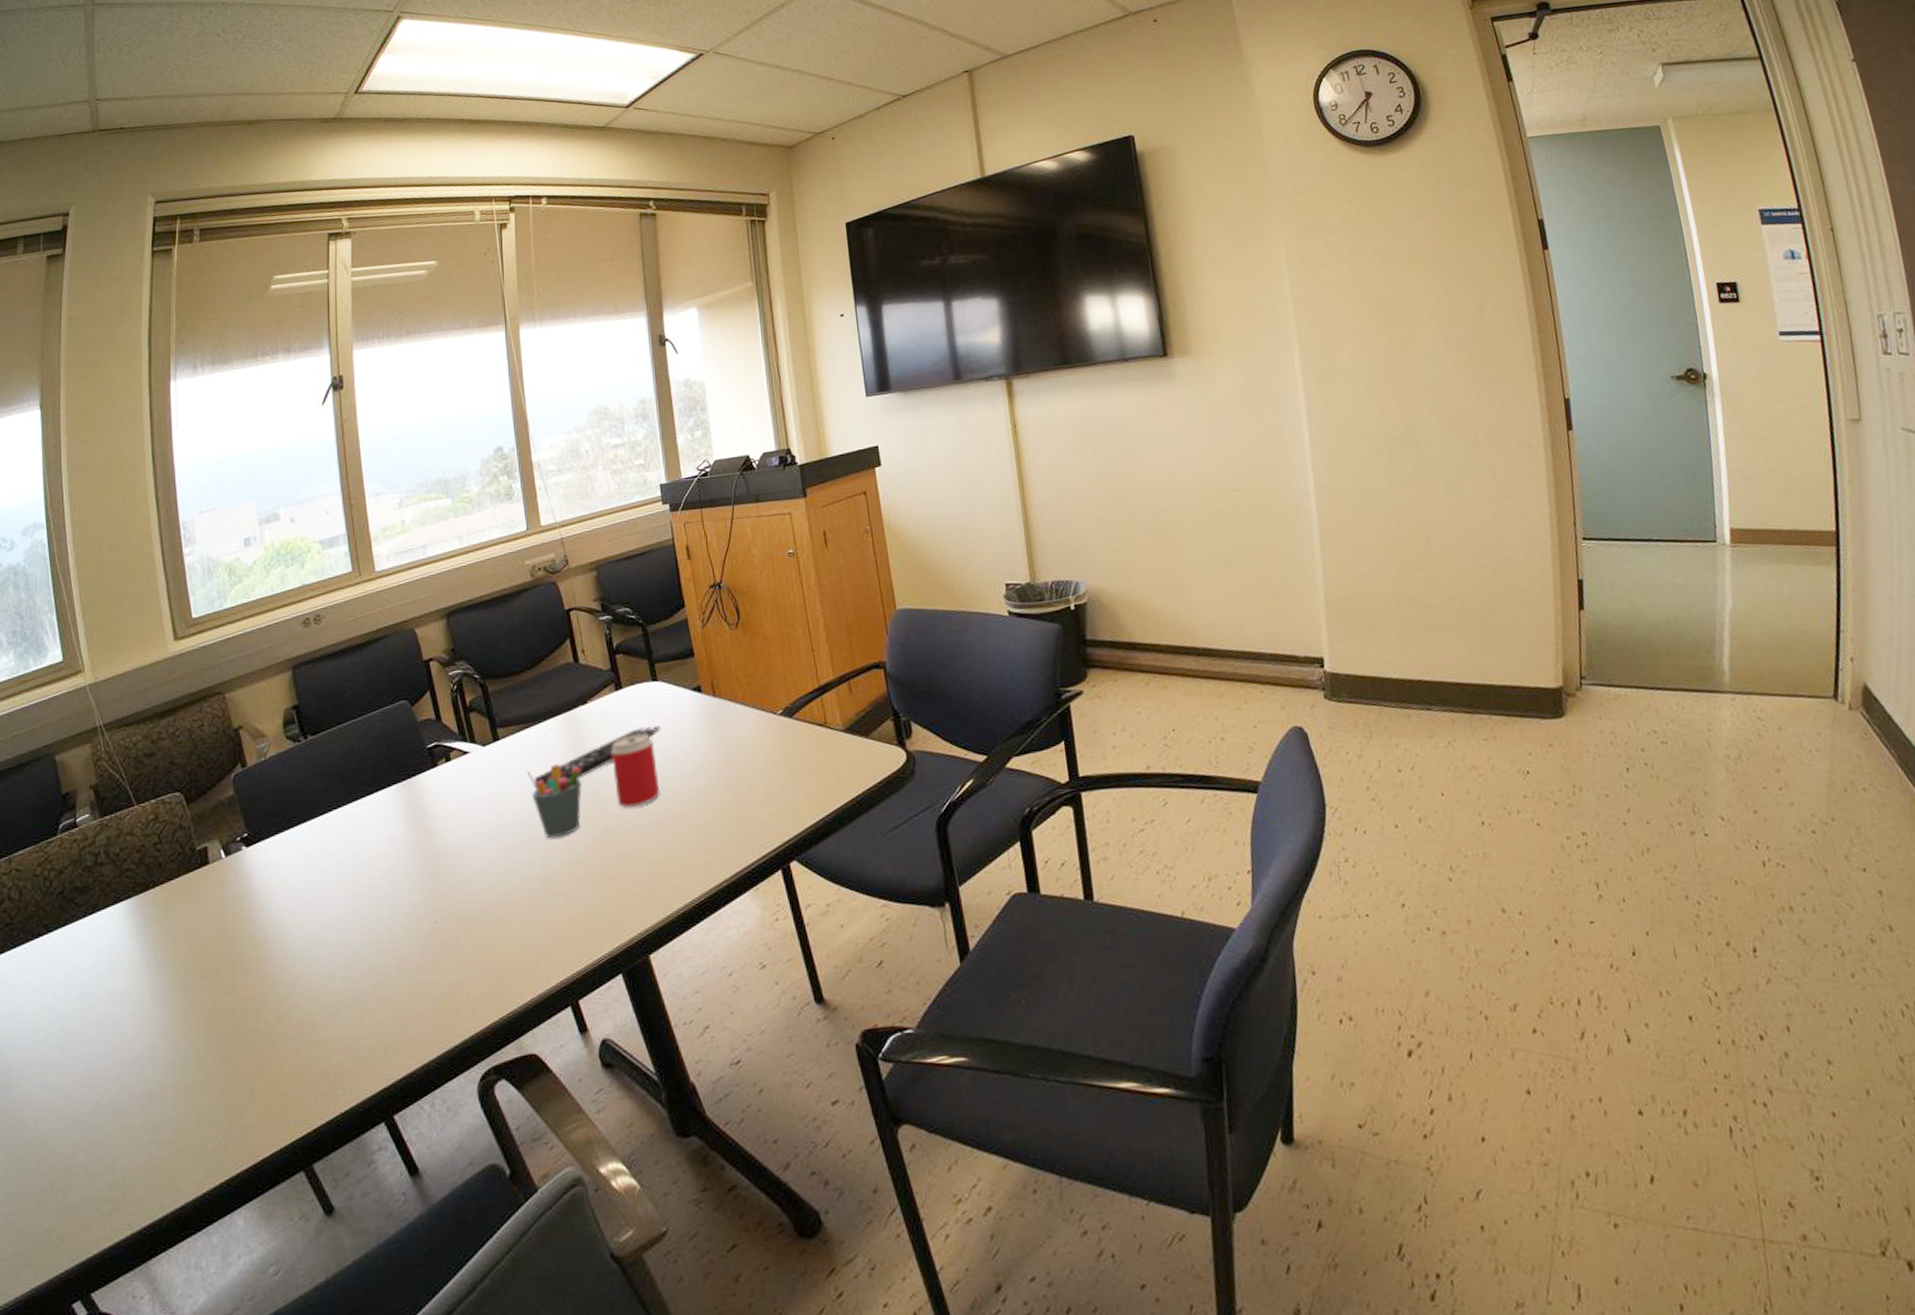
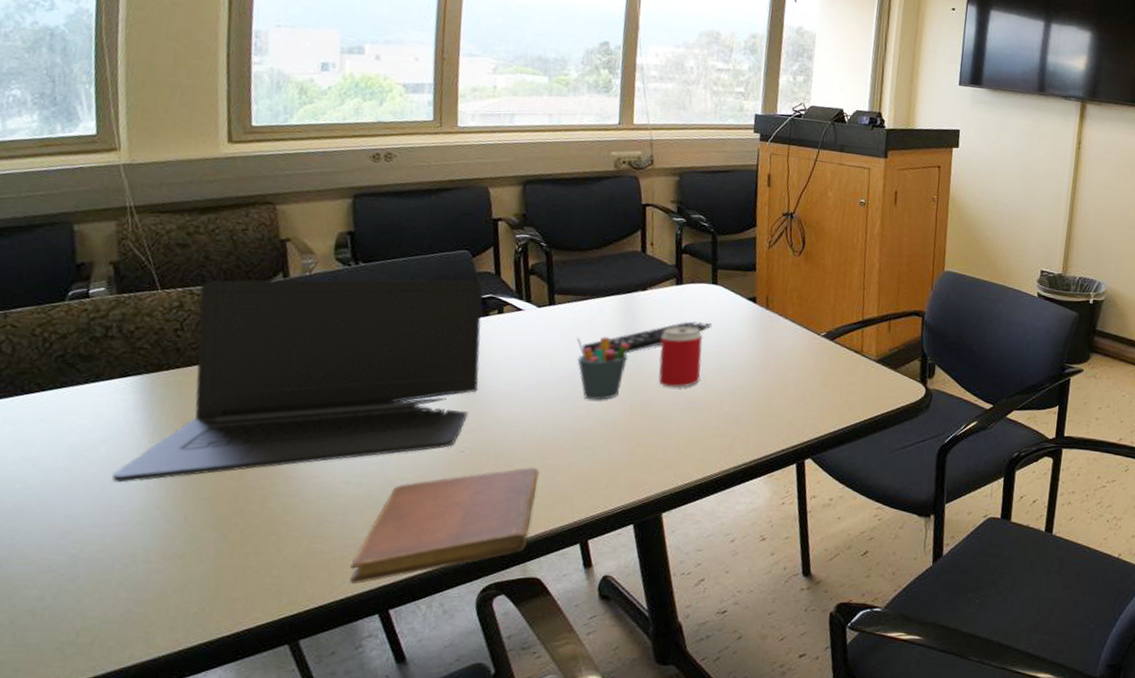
laptop: none [119,730,440,1017] -> present [111,279,482,483]
notebook: none [349,926,517,1092] -> present [350,467,539,585]

